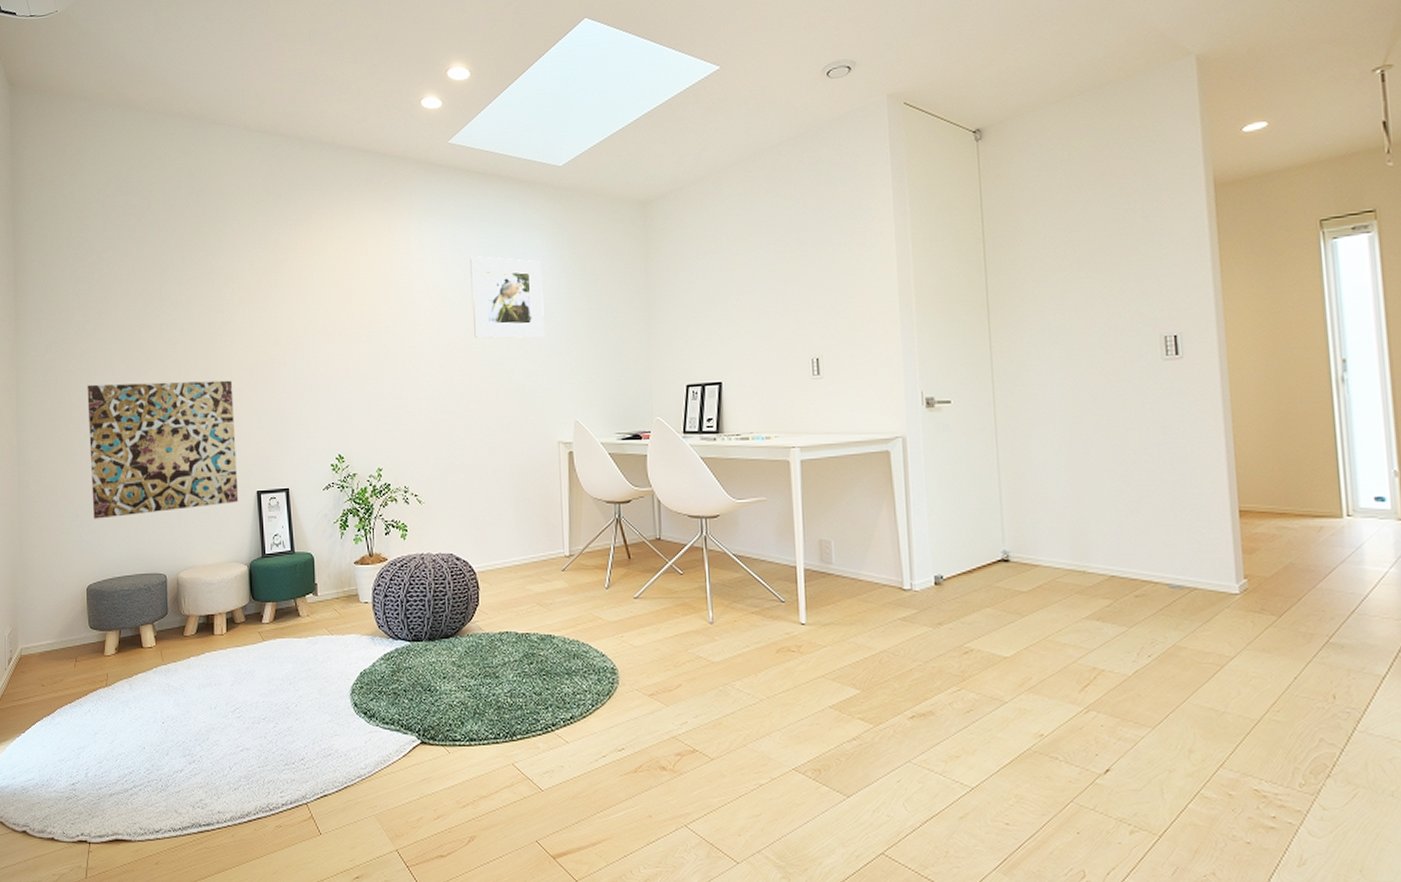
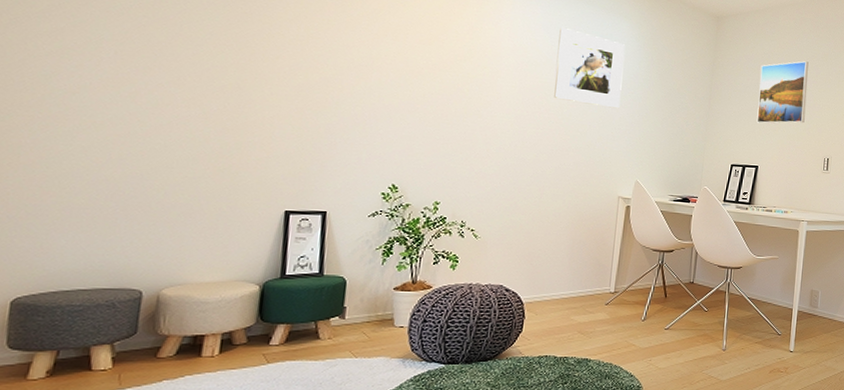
wall art: present [87,380,239,519] -> none [37,69,271,224]
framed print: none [706,233,777,327] -> present [756,61,809,124]

